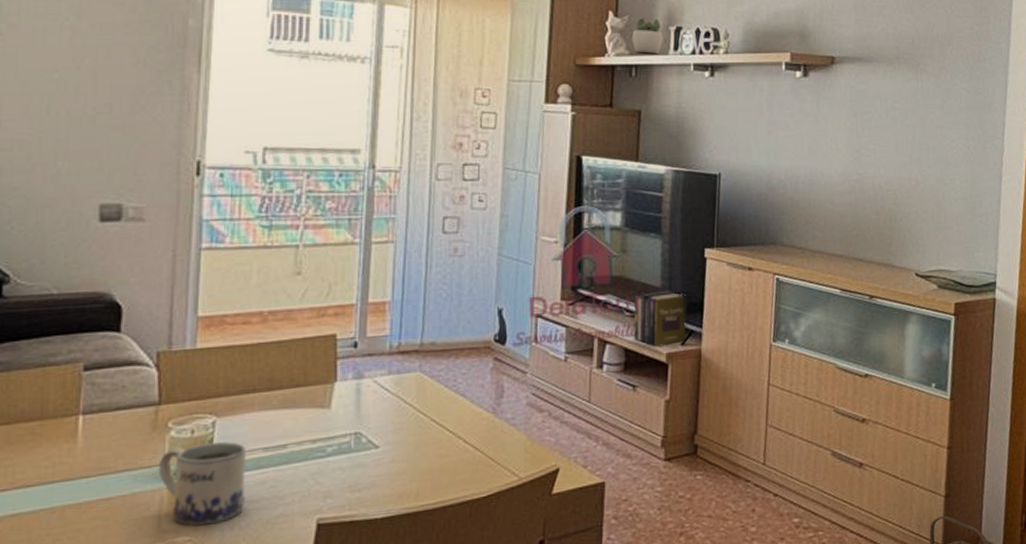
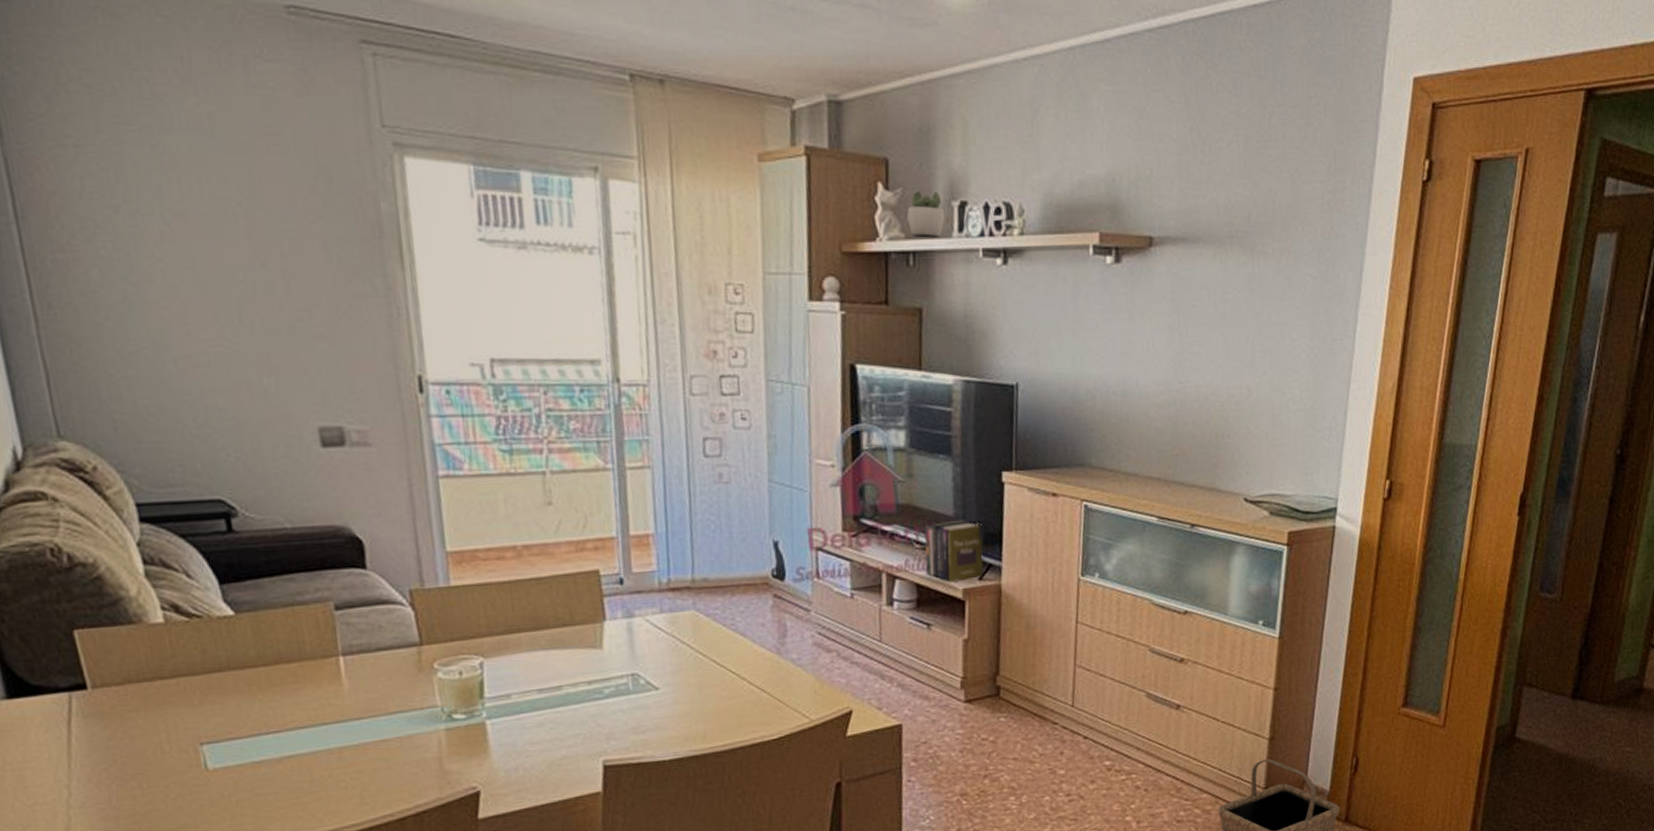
mug: present [158,441,246,526] -> none [430,683,526,767]

